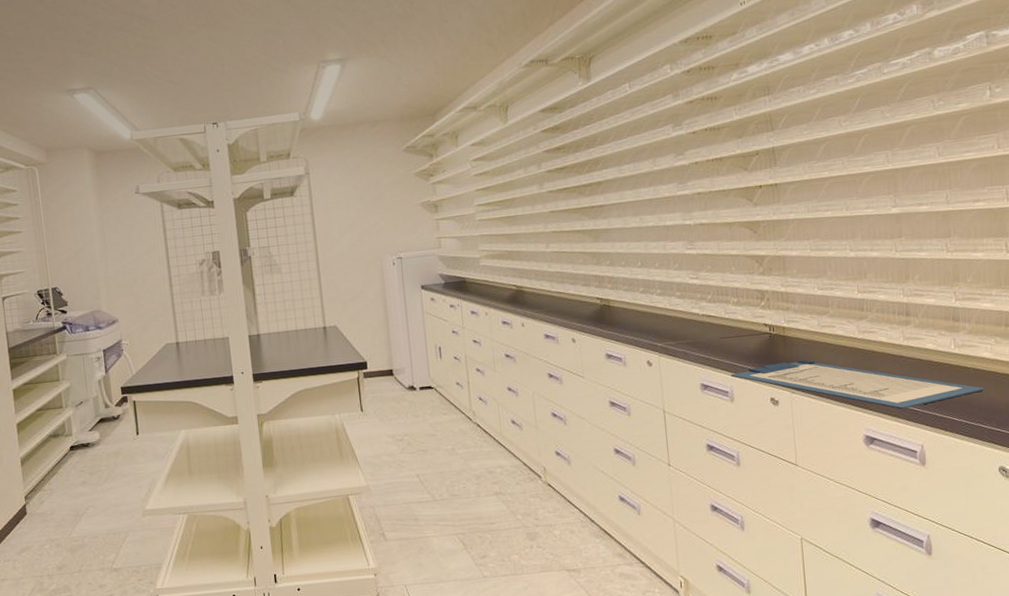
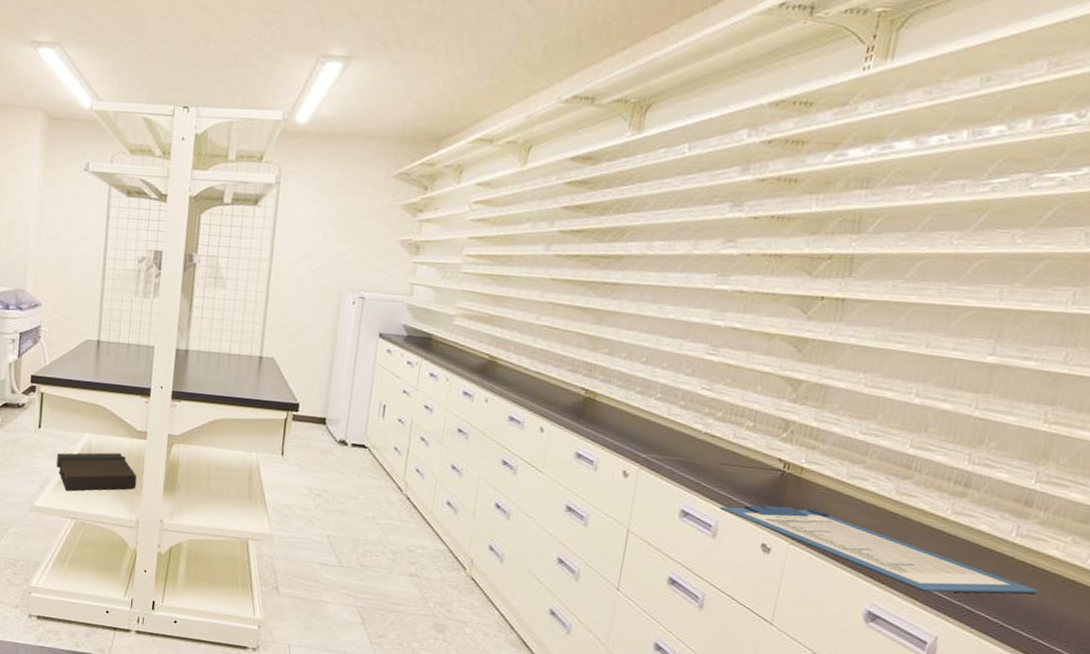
storage box: none [158,441,237,488] -> present [56,452,136,491]

